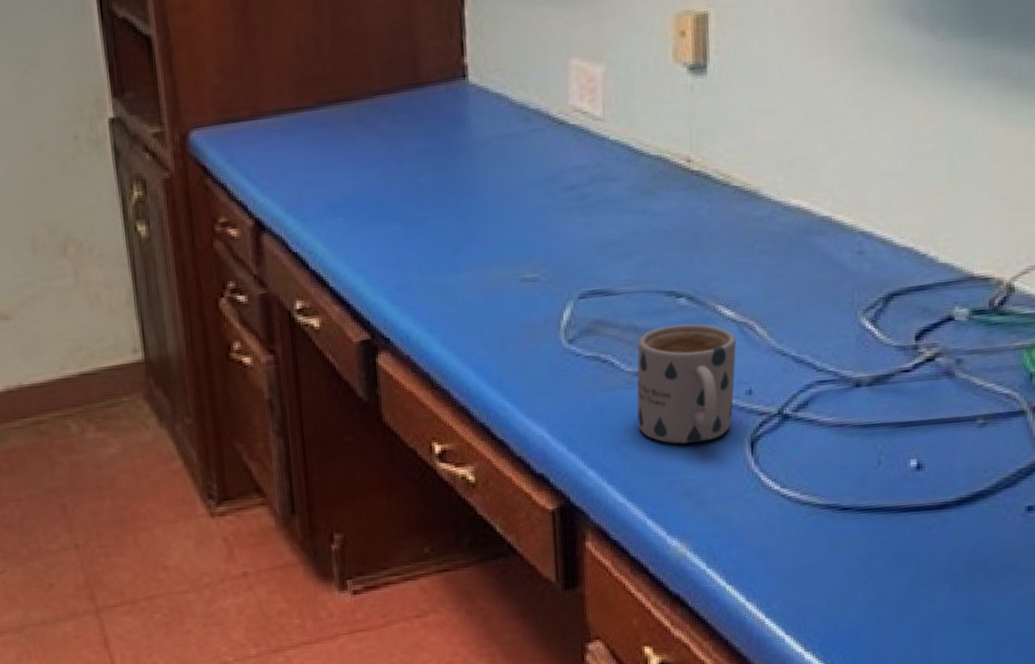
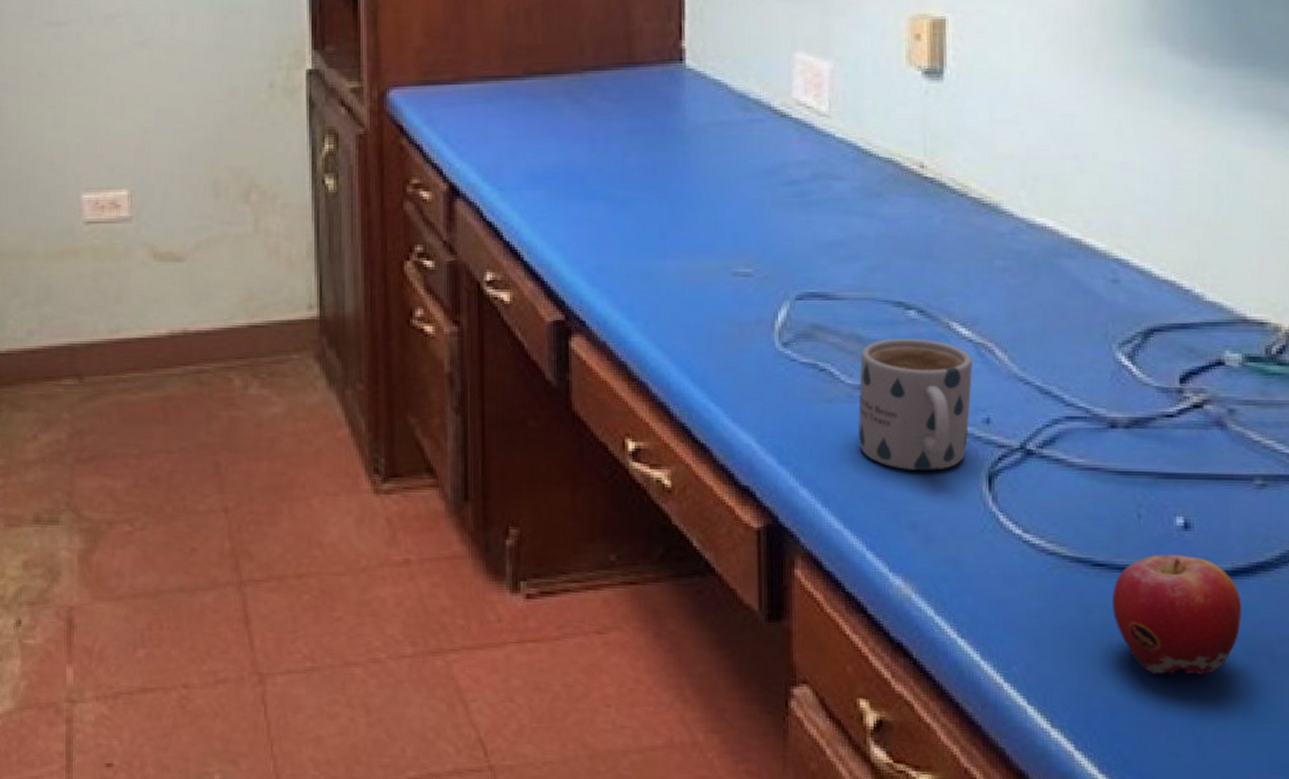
apple: none [856,492,964,596] -> present [1112,554,1243,676]

